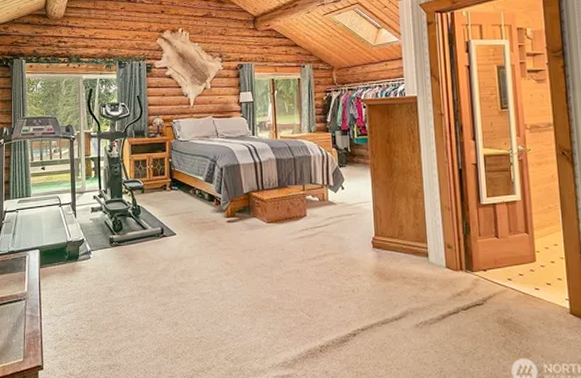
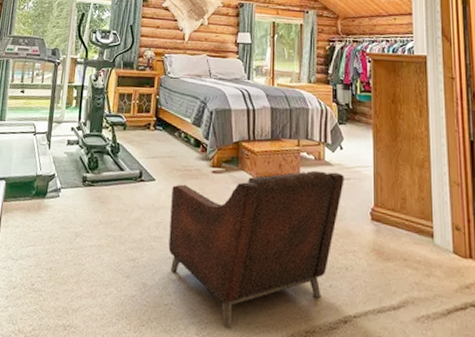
armchair: none [192,210,347,352] -> present [168,170,344,329]

